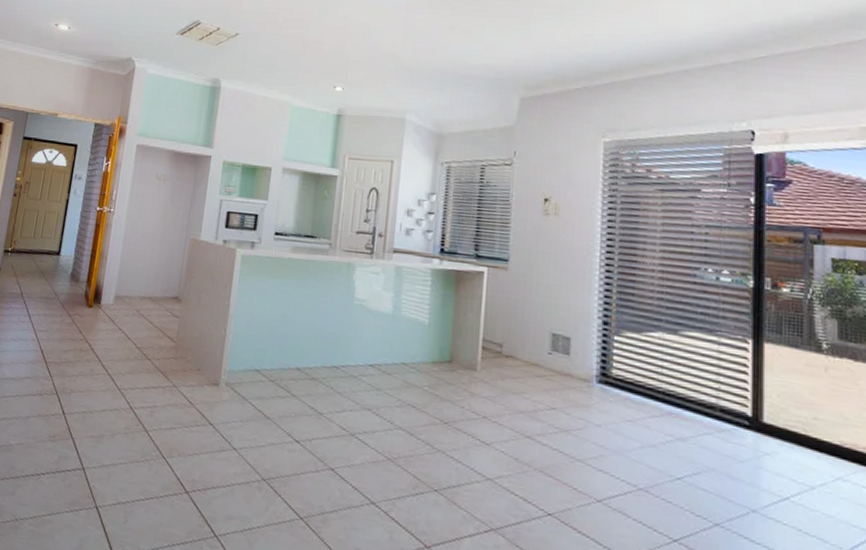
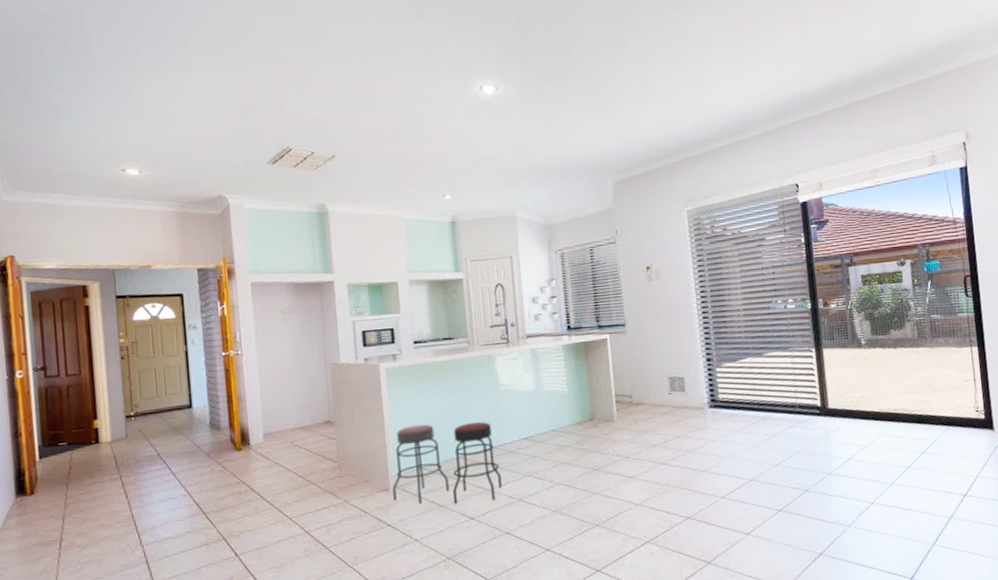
bar stool: none [221,321,338,427] -> present [392,421,503,505]

